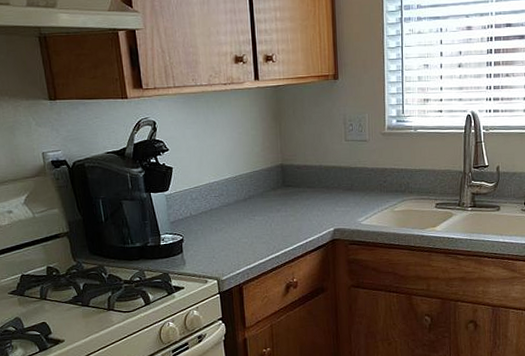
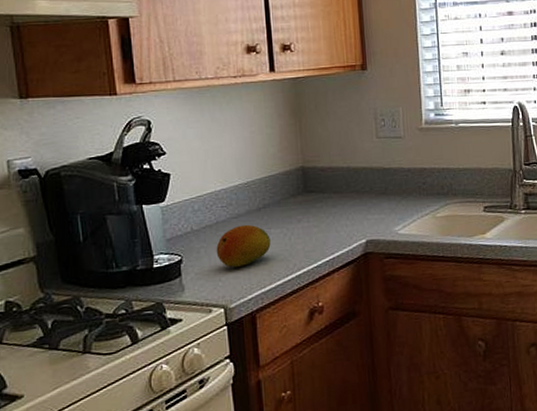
fruit: none [210,212,255,247] -> present [216,224,271,267]

